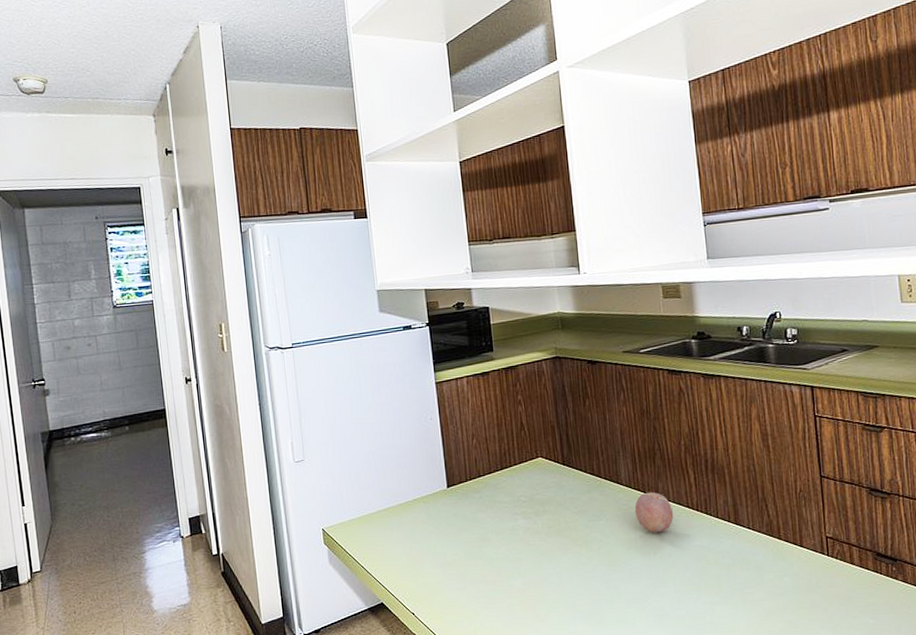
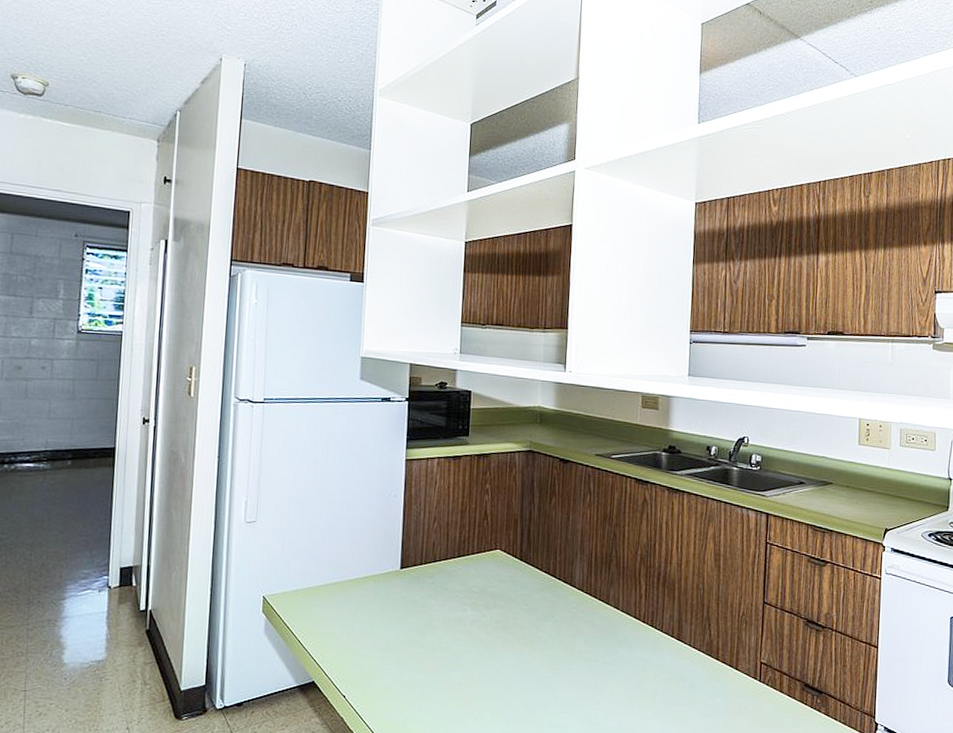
fruit: present [634,492,674,533] -> none [583,598,621,640]

